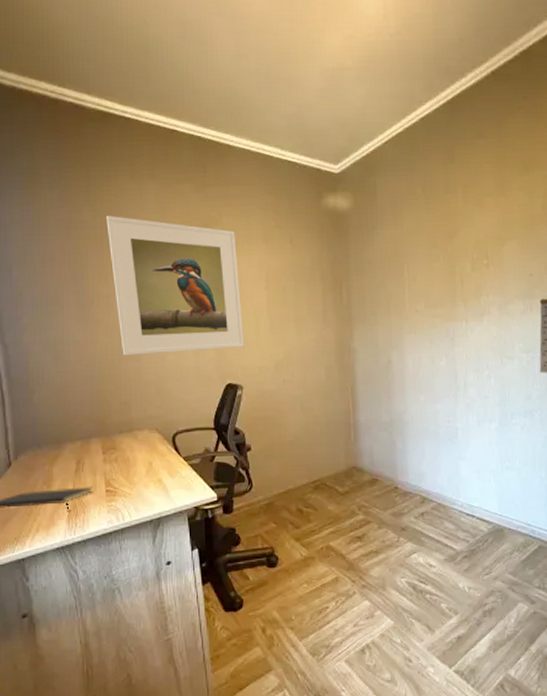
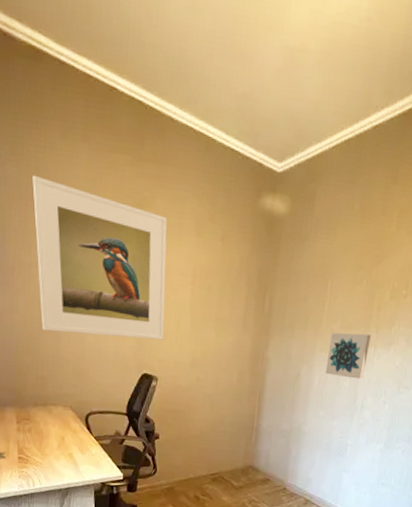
wall art: none [417,309,461,357] -> present [325,332,371,380]

